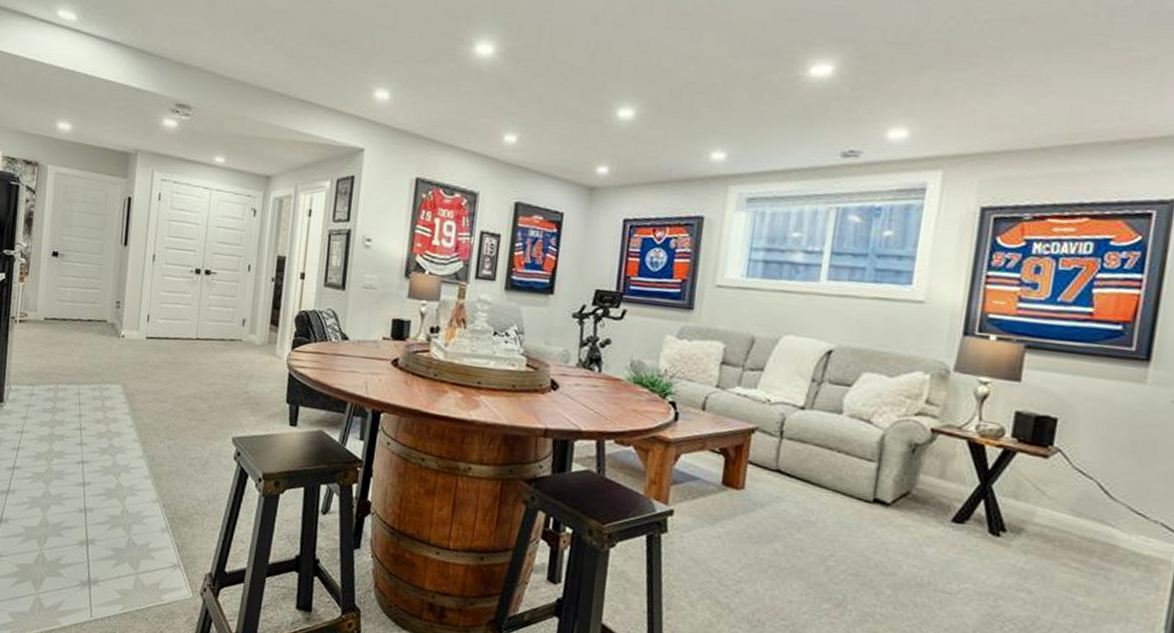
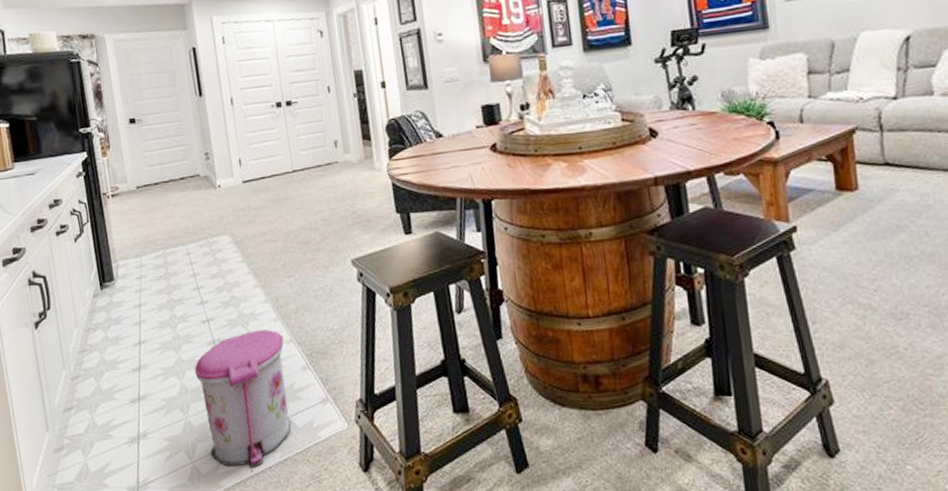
trash can: none [56,482,151,614] -> present [194,329,291,468]

